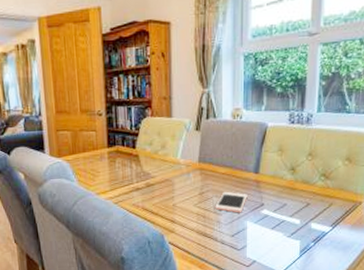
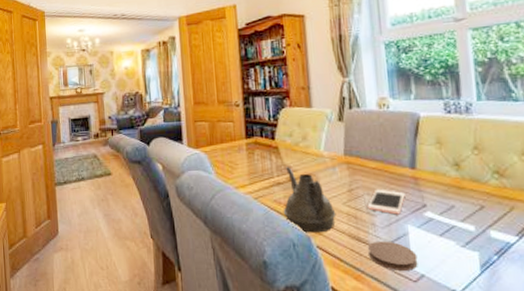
teapot: none [140,174,188,232] -> present [283,167,336,233]
coaster: none [213,235,252,259] -> present [368,241,418,270]

